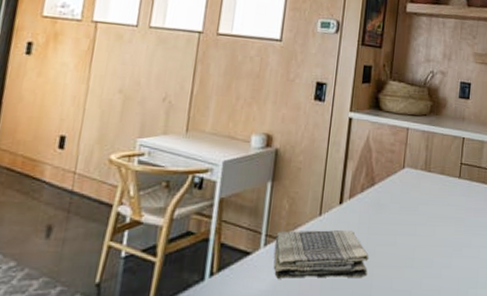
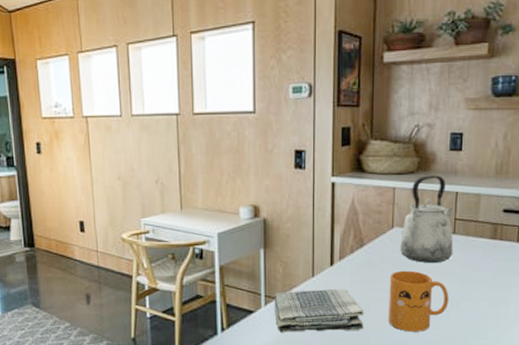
mug: none [393,213,452,280] -> present [388,270,449,332]
kettle: none [409,119,460,206] -> present [400,175,453,263]

